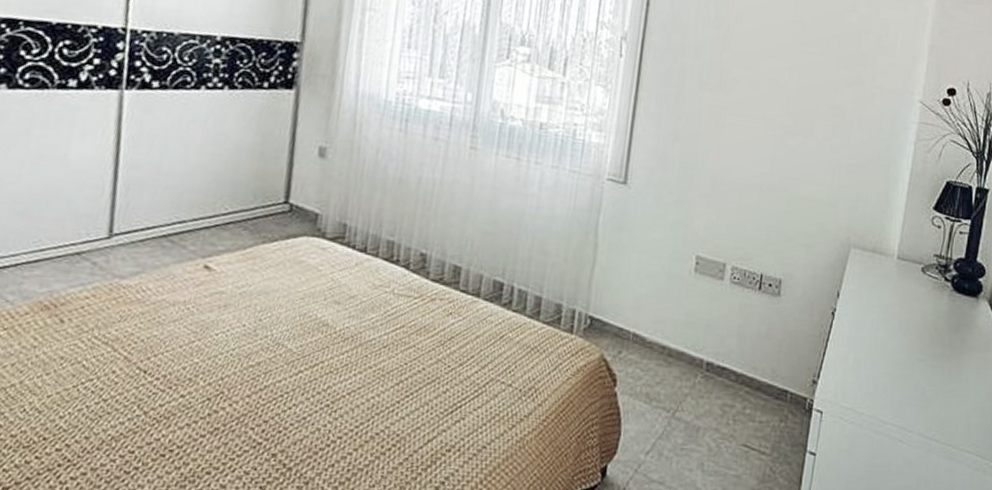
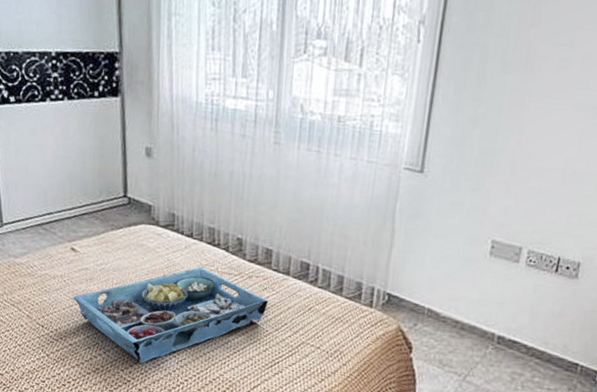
serving tray: none [196,288,453,417] -> present [73,267,268,363]

